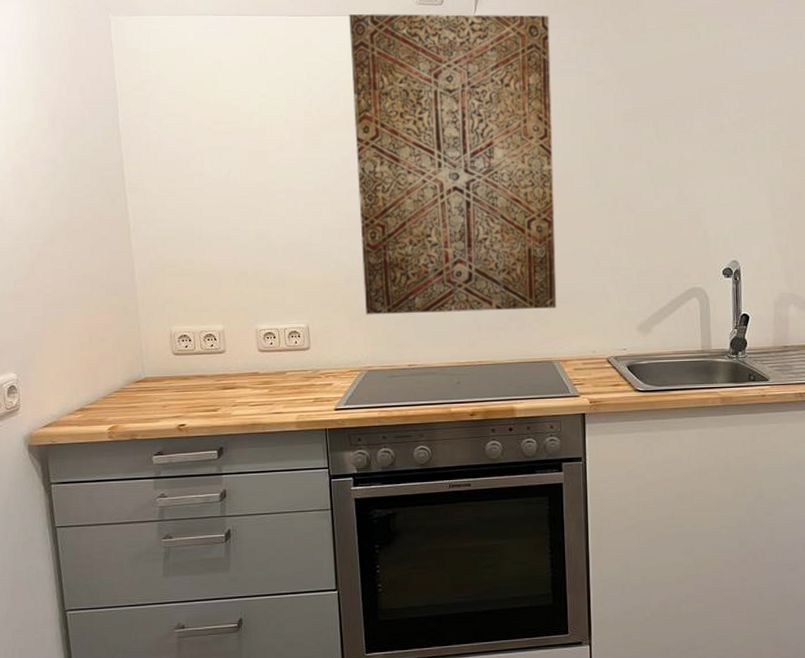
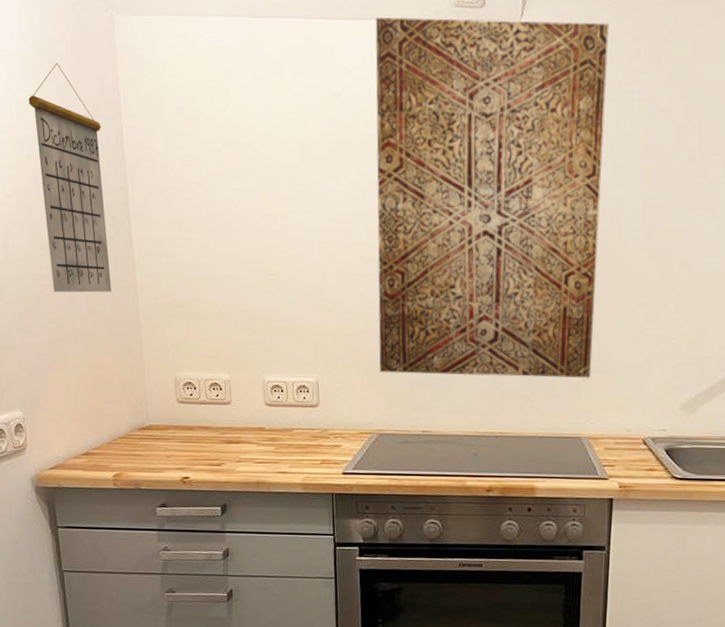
calendar: none [27,57,108,260] -> present [28,62,112,293]

